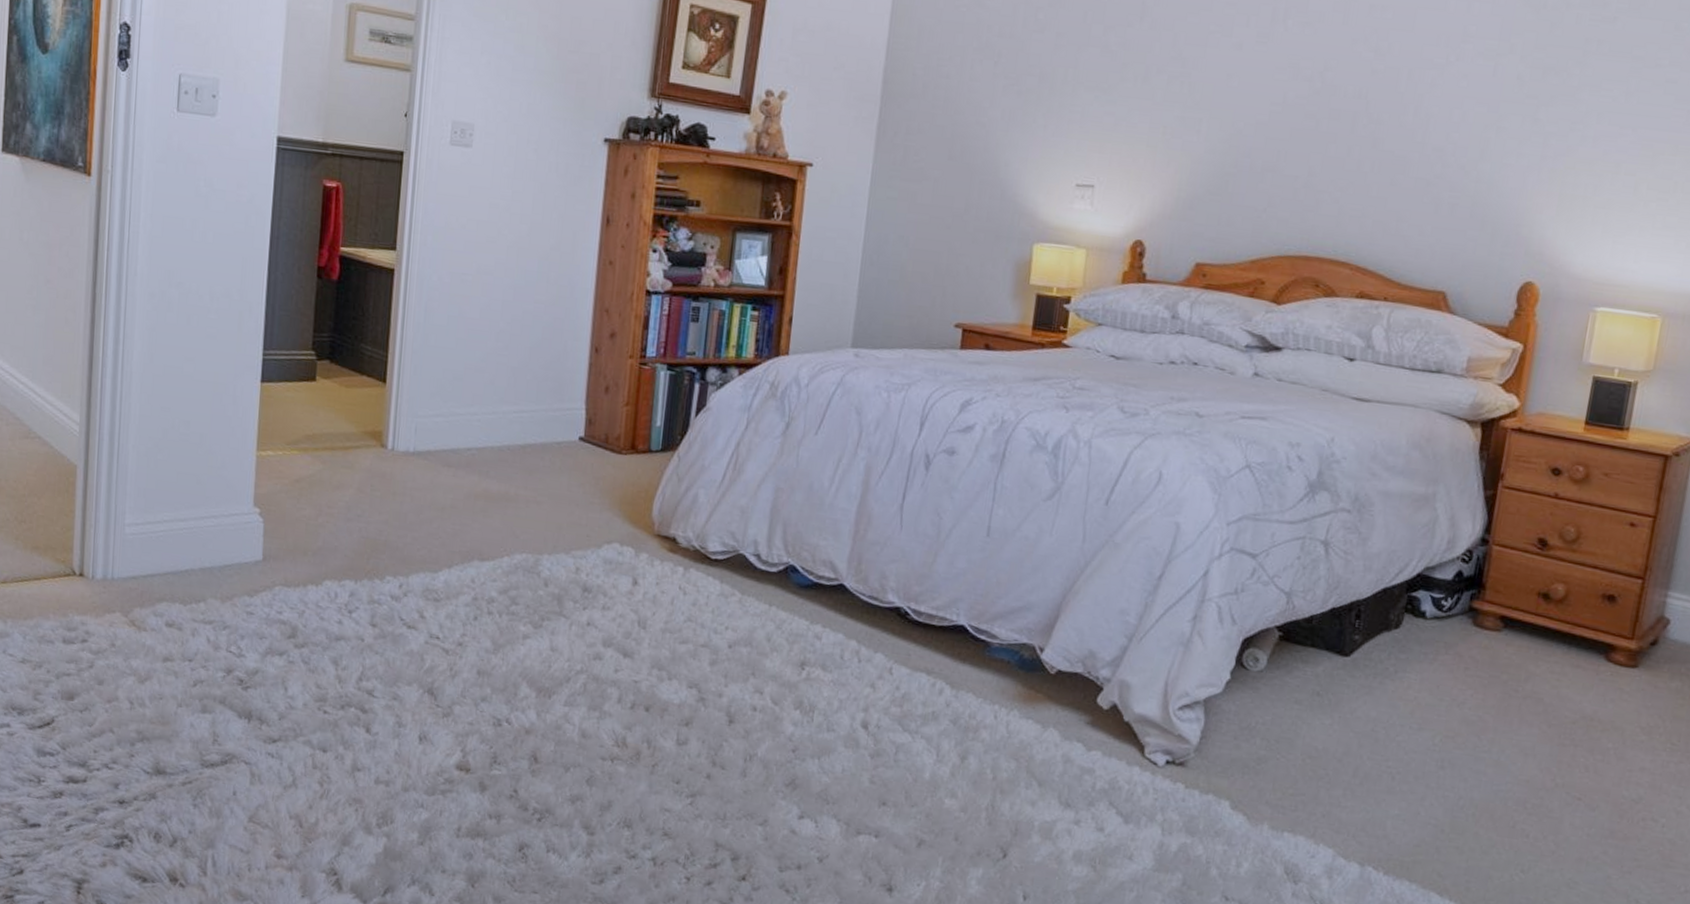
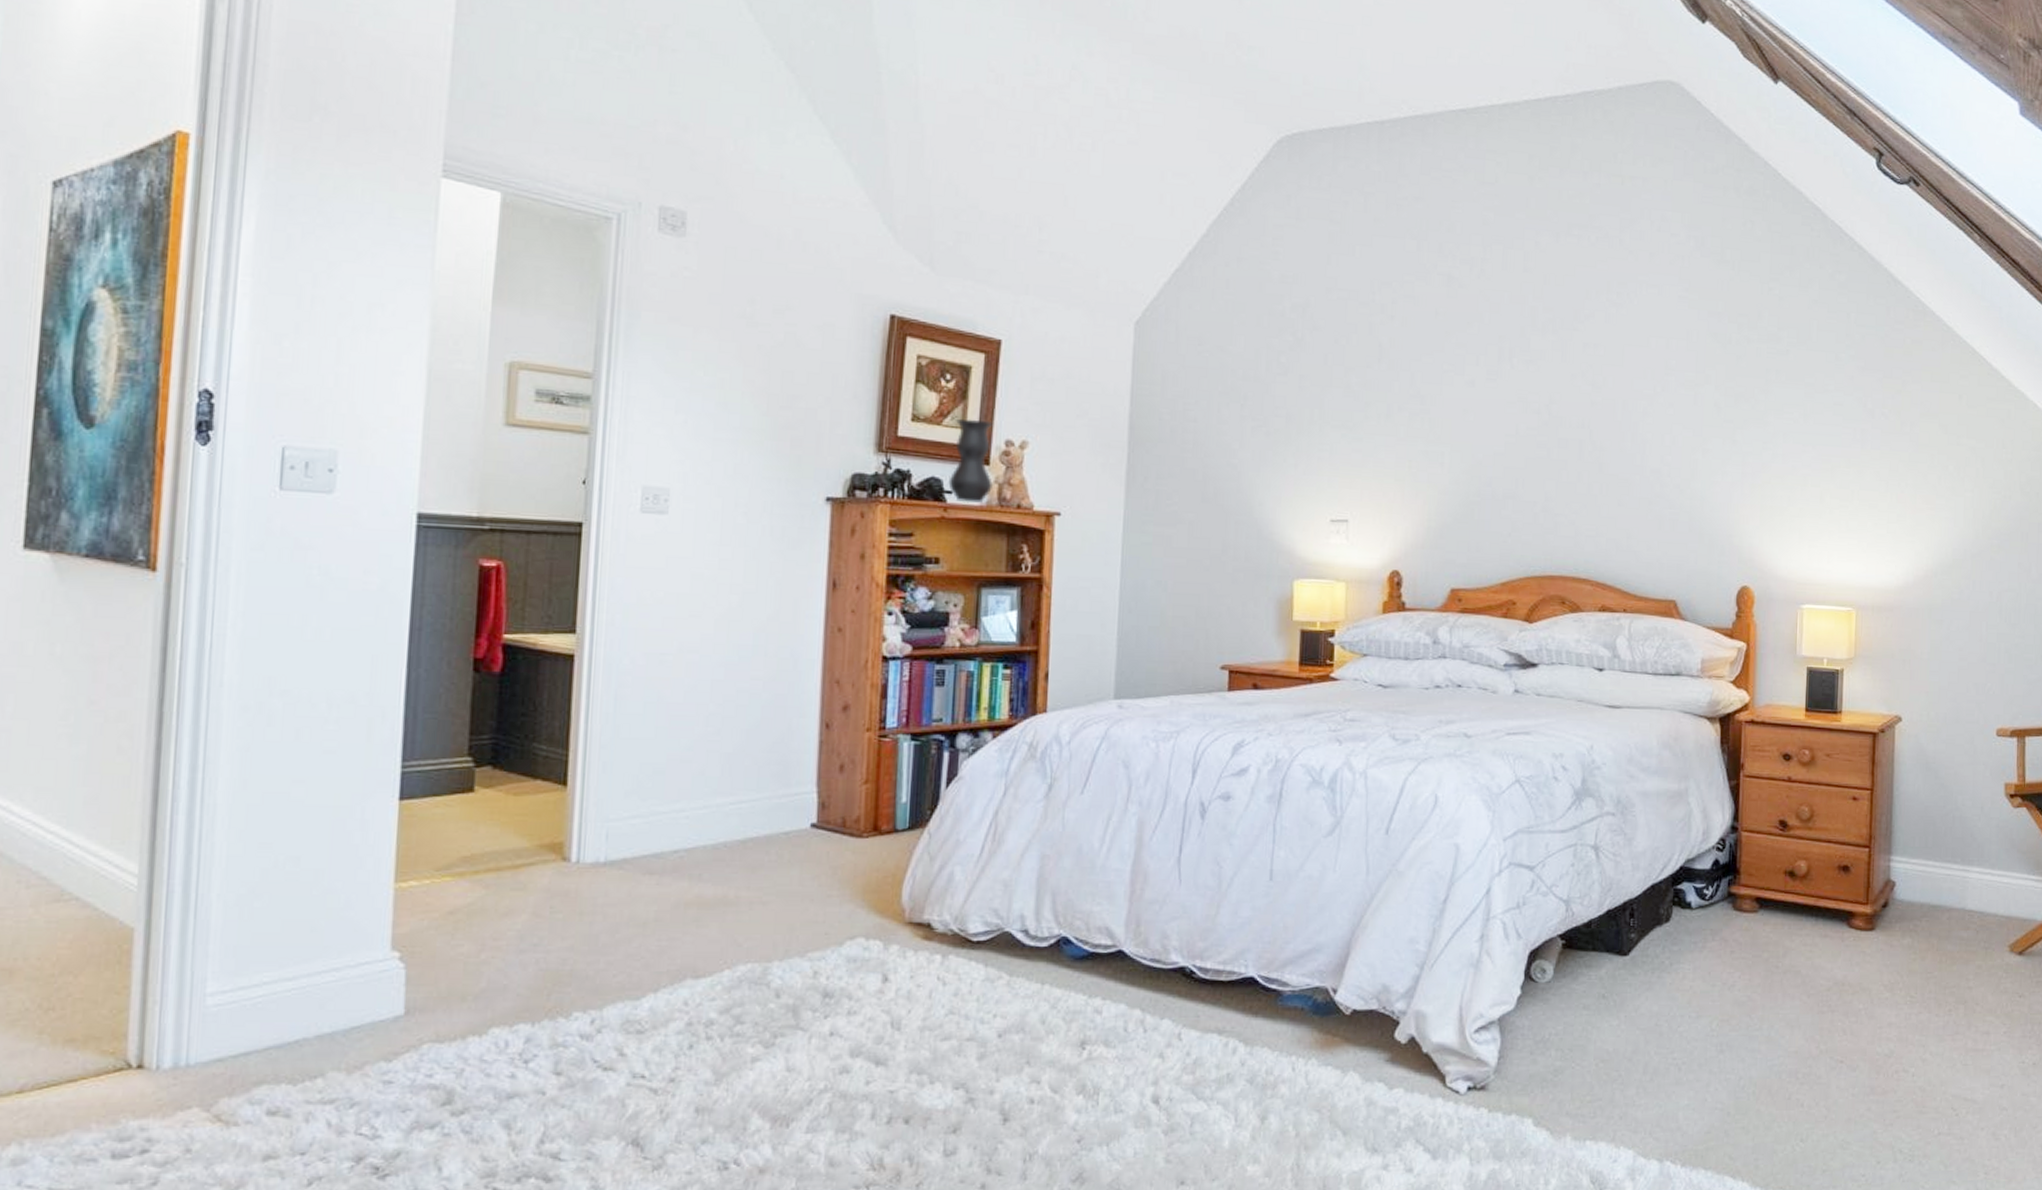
vase: none [712,67,755,150] -> present [948,418,994,503]

